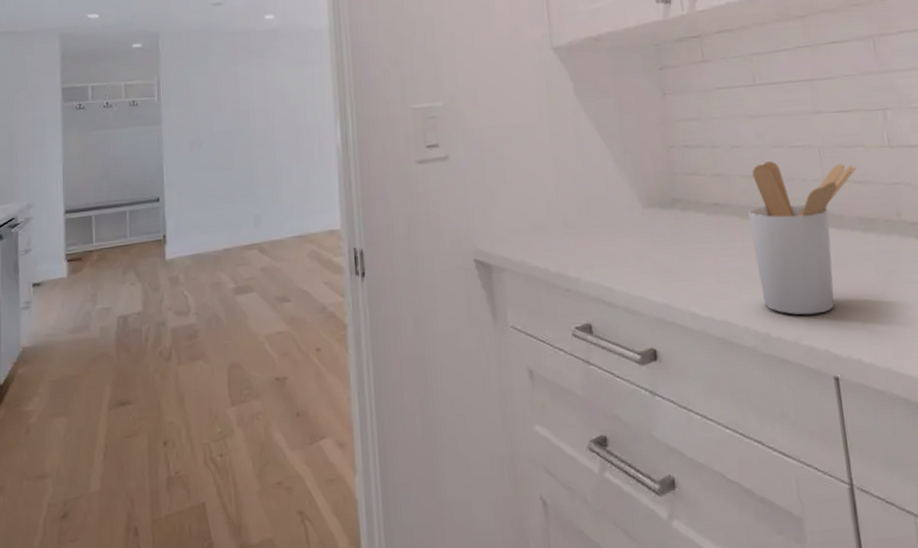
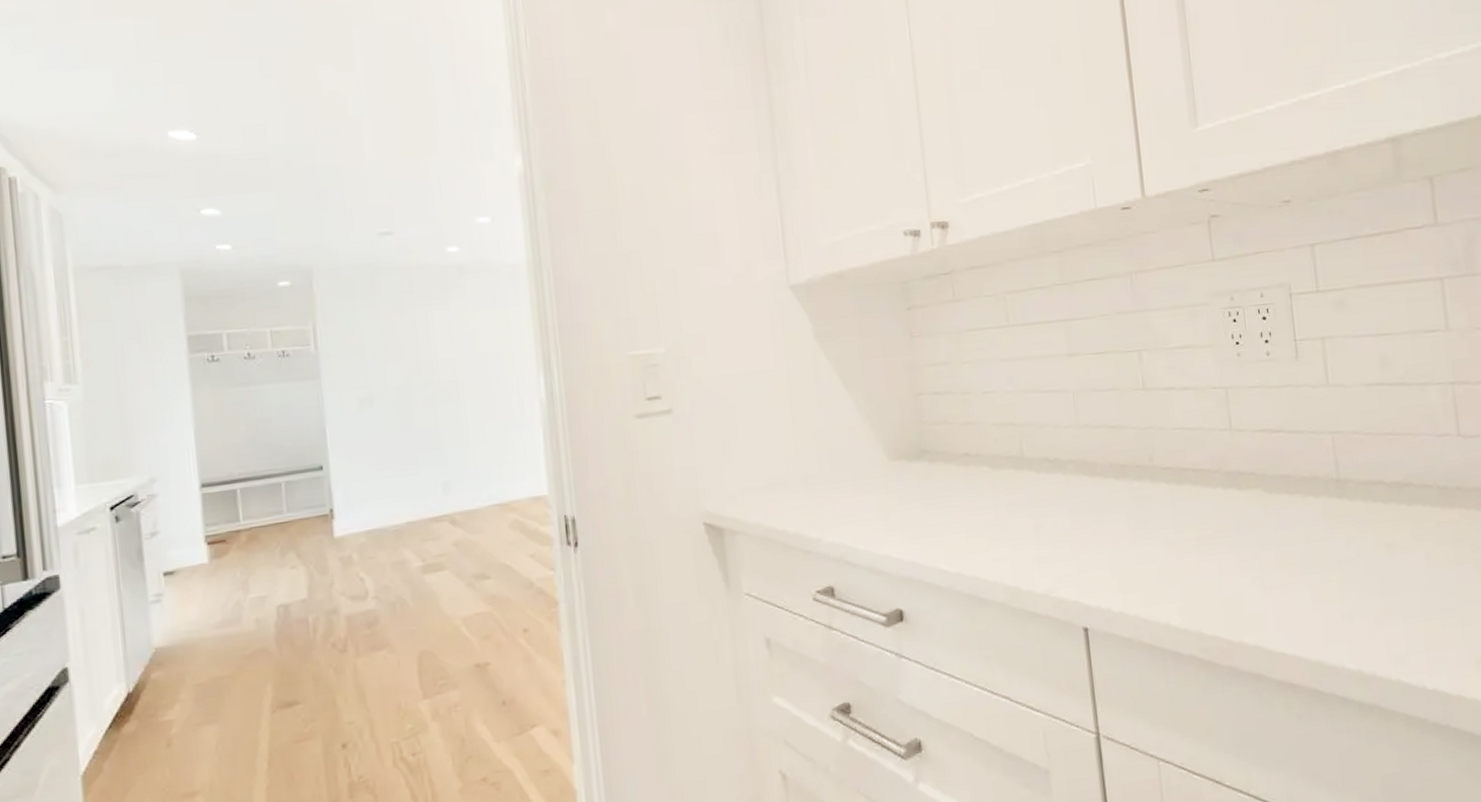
utensil holder: present [748,161,856,315] -> none [999,407,1110,567]

